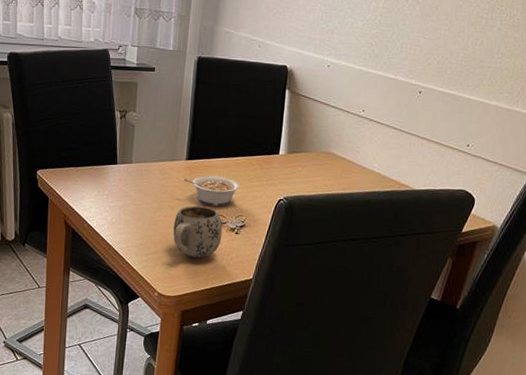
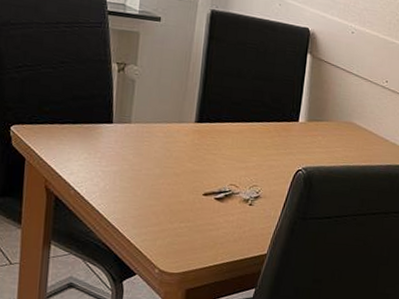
mug: present [173,205,223,258] -> none [178,173,235,231]
legume: present [182,175,240,206] -> none [190,141,256,175]

